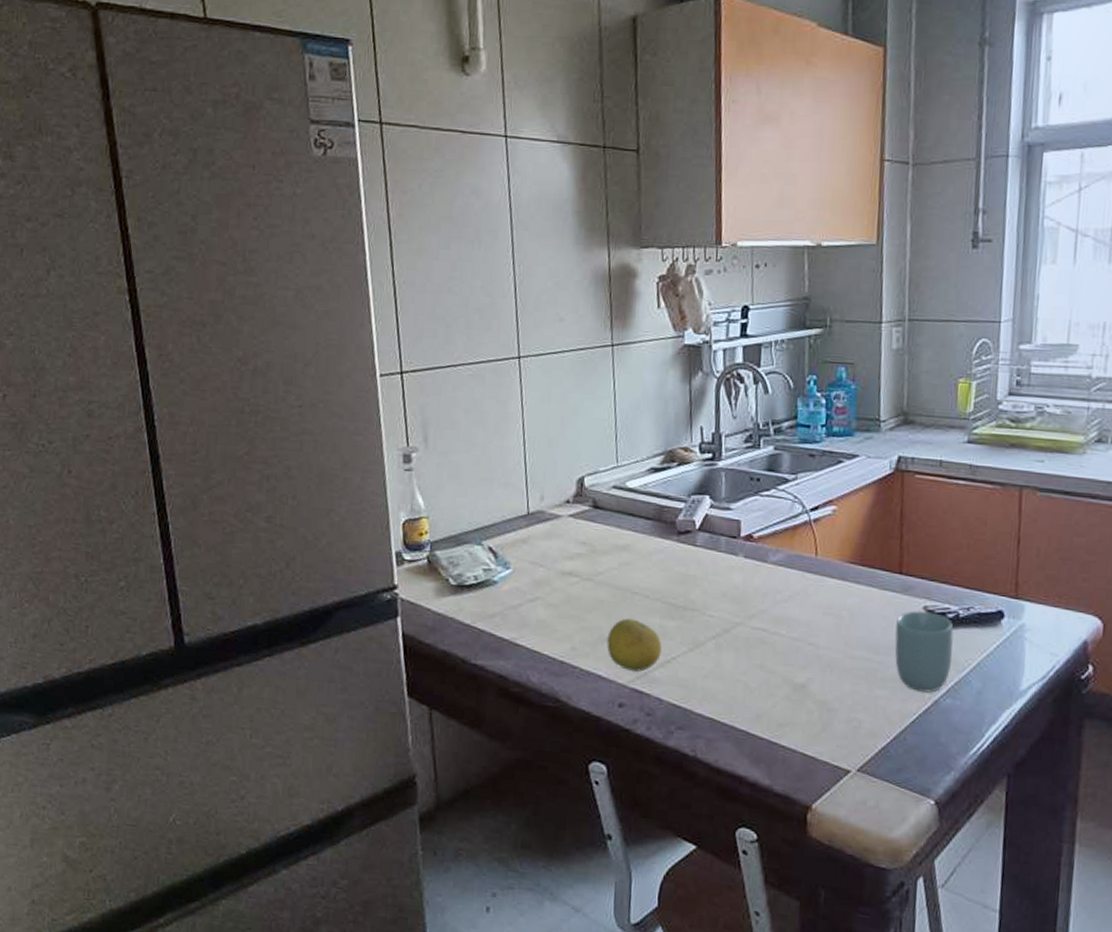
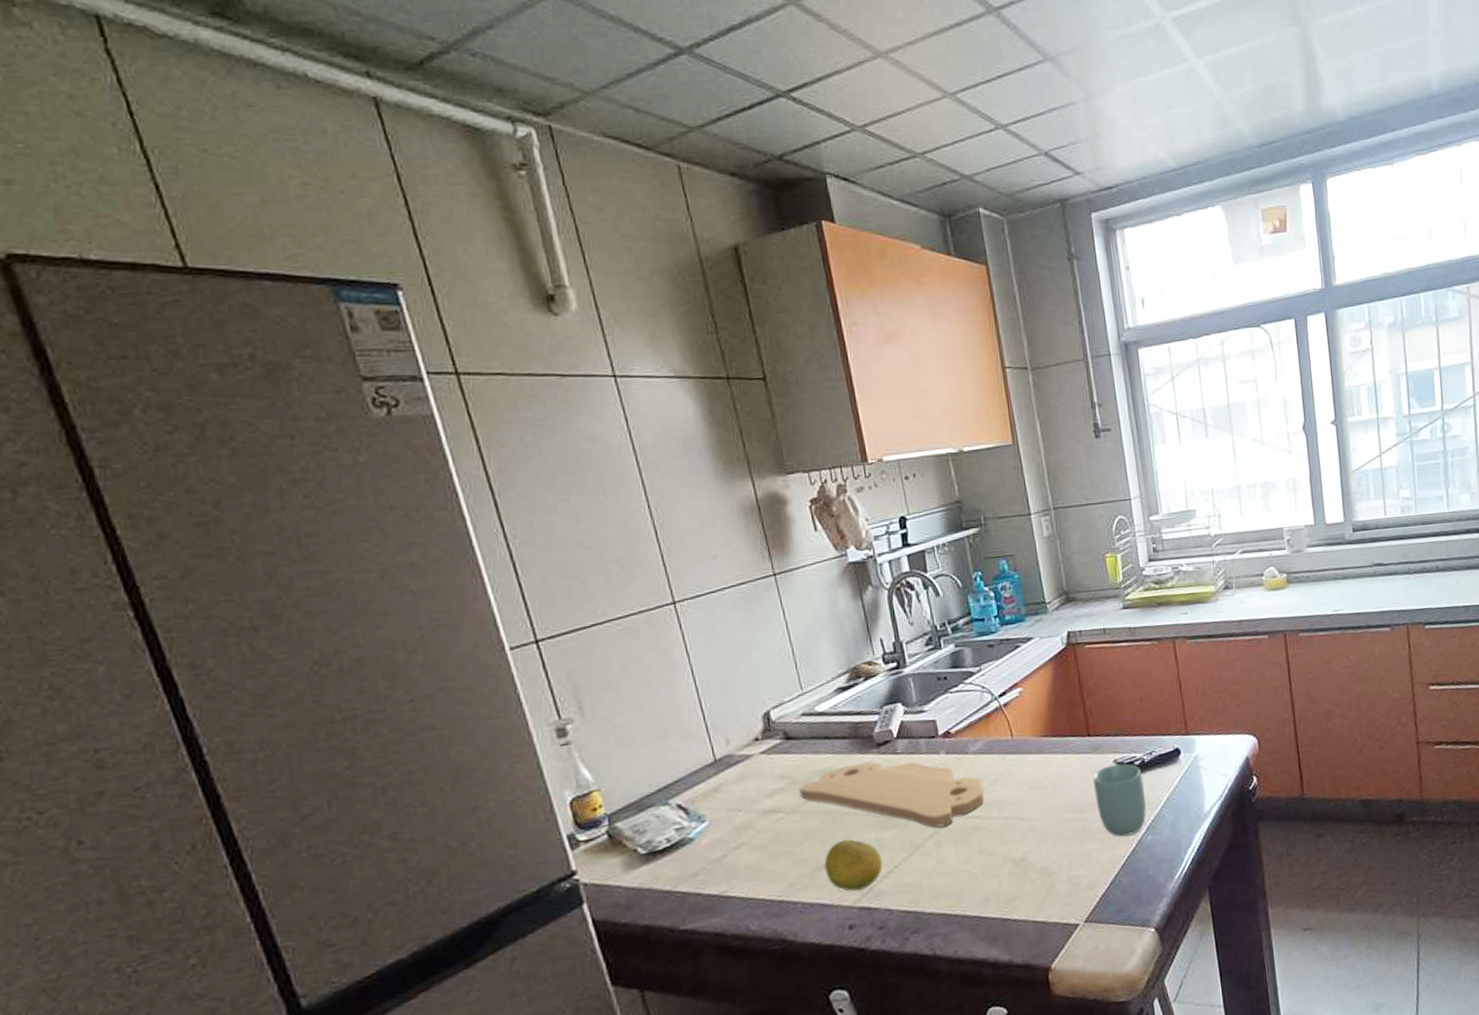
cutting board: none [597,546,776,631] -> present [799,761,985,828]

